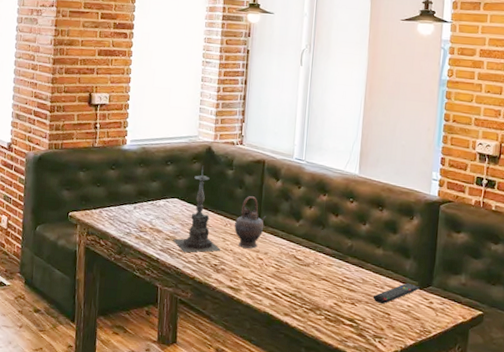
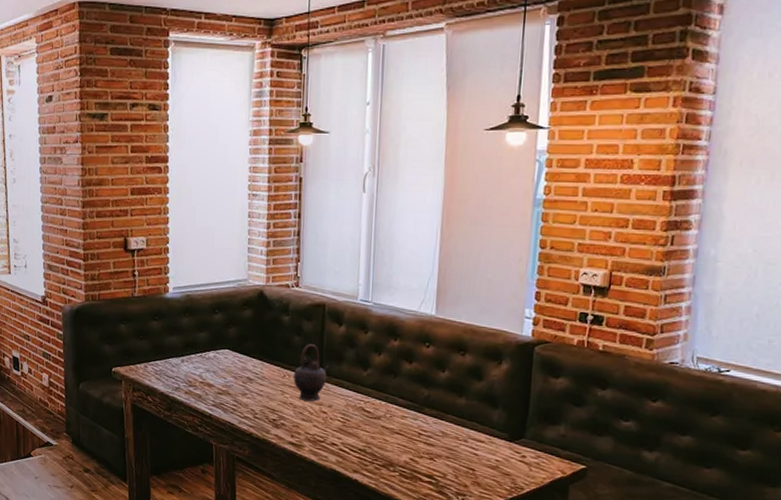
candle holder: present [173,165,220,253] -> none [226,312,279,407]
remote control: present [373,283,420,304] -> none [455,435,510,459]

